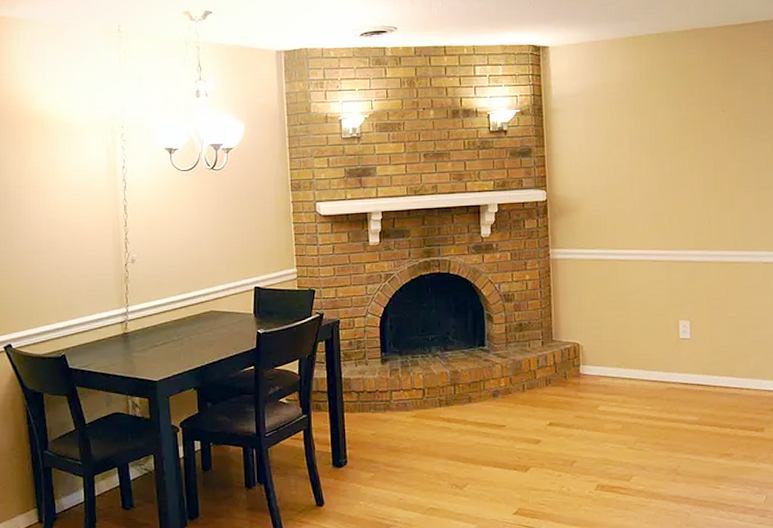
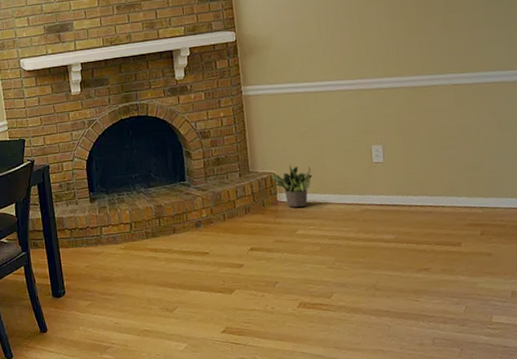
potted plant: none [574,336,618,381] -> present [270,165,313,207]

